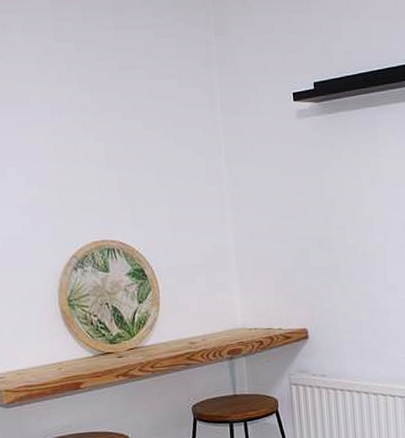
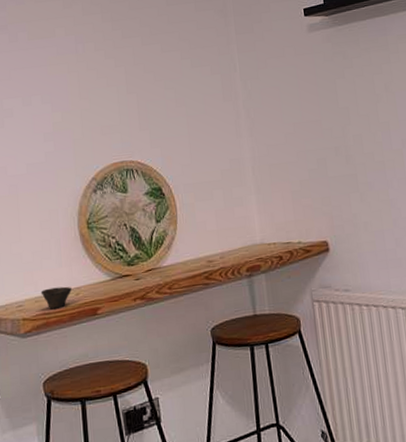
cup: none [22,361,55,382] -> present [40,286,72,309]

